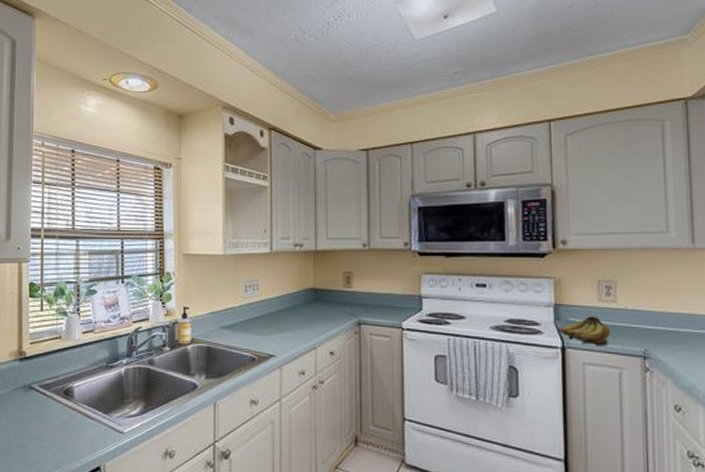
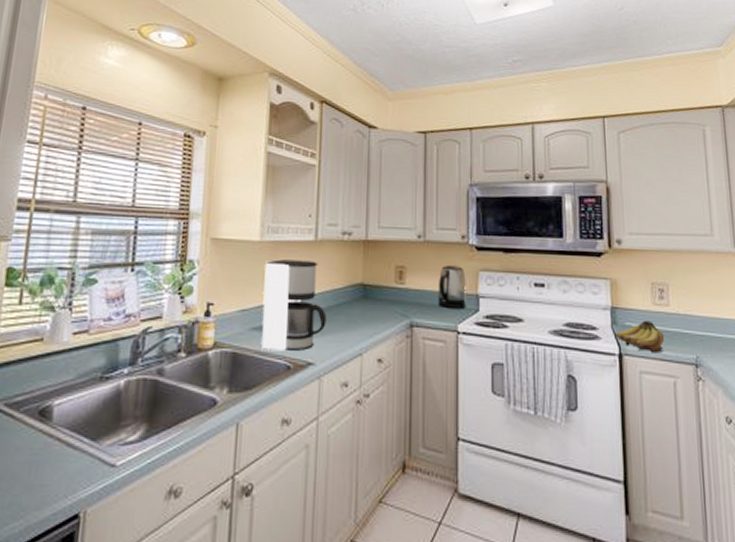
coffee maker: none [229,270,284,346] -> present [262,259,327,352]
kettle: none [383,270,411,308] -> present [437,266,467,308]

